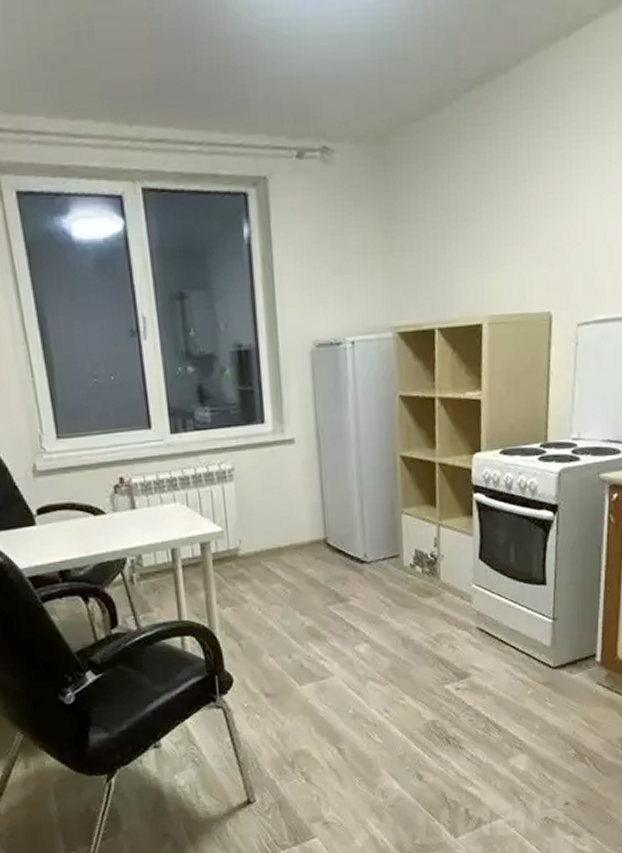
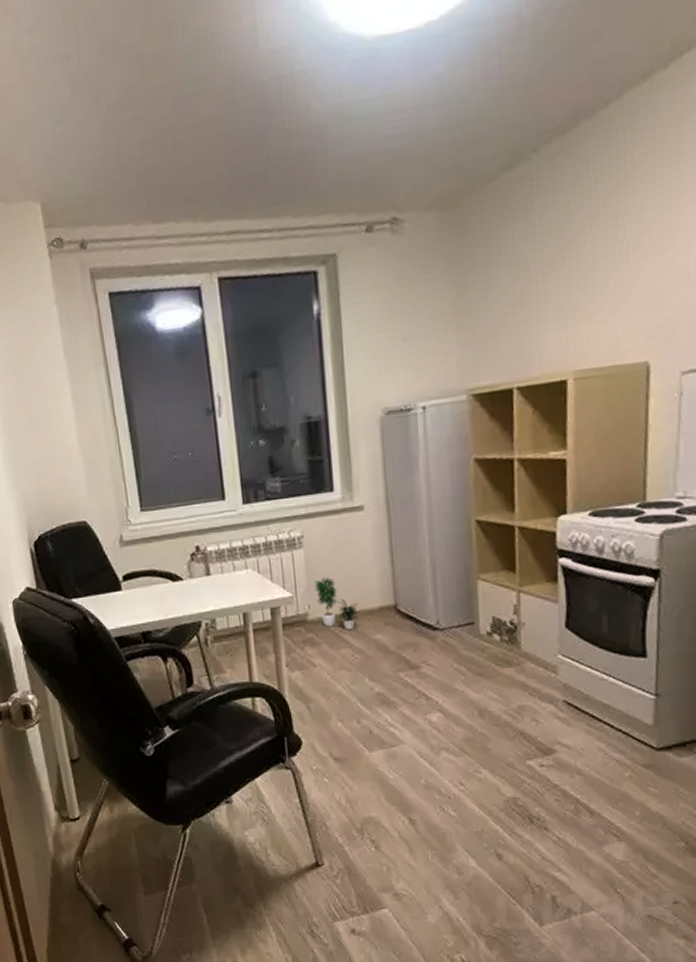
potted plant: none [245,511,290,565] -> present [314,577,359,630]

